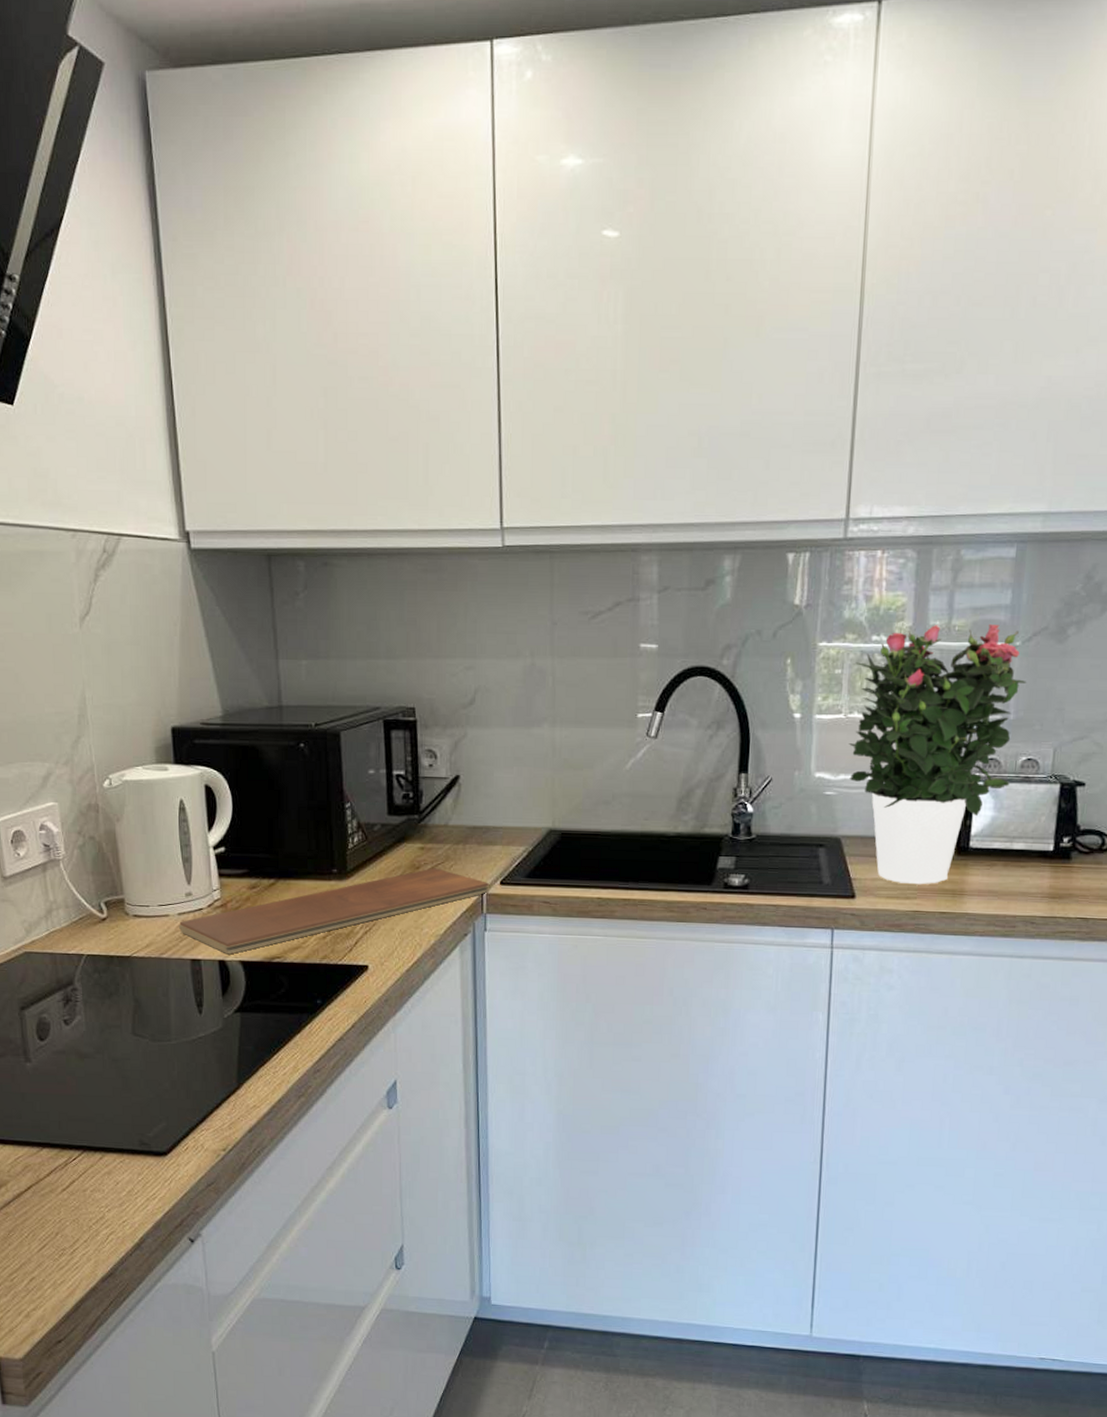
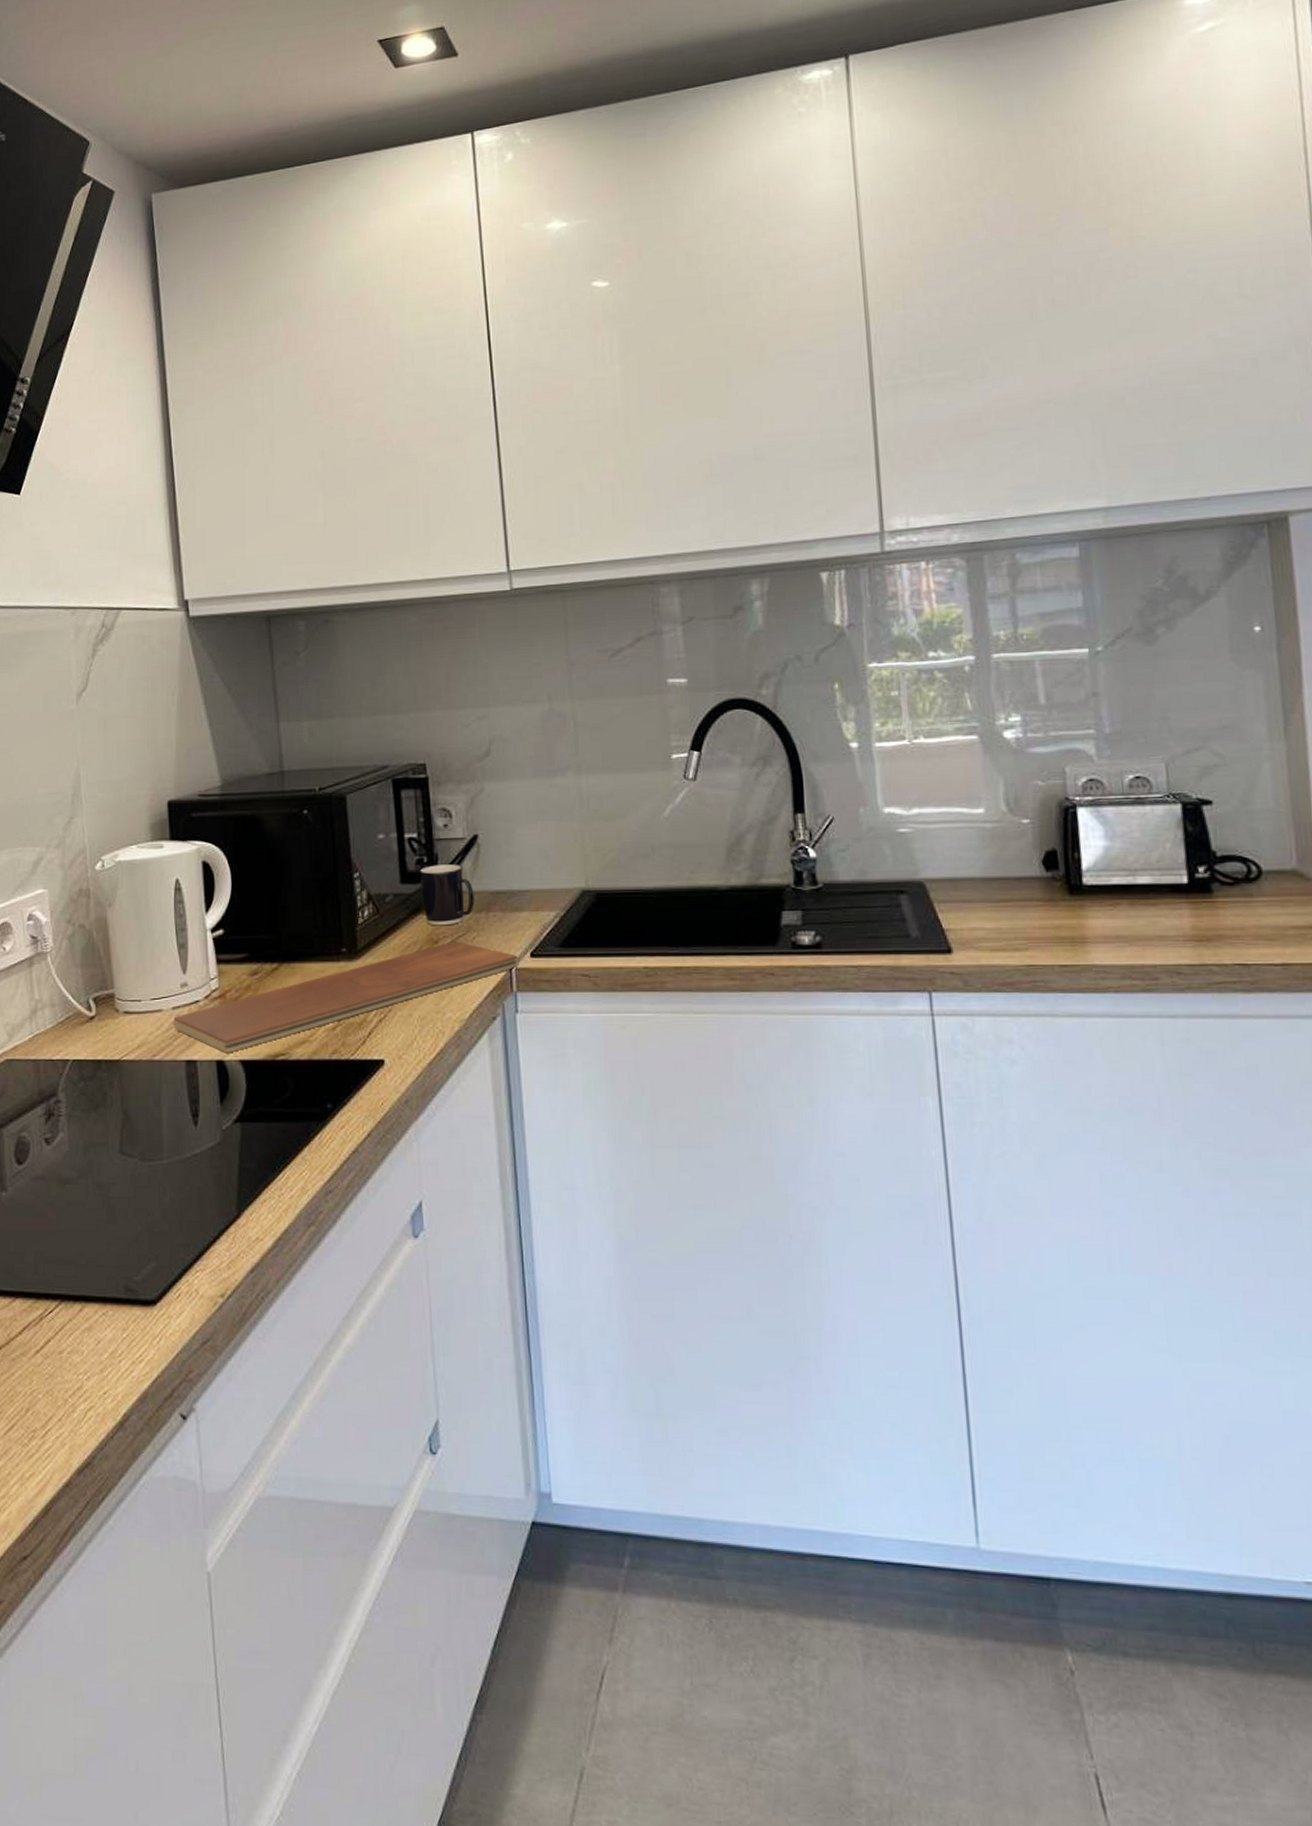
mug: none [405,800,454,854] -> present [419,864,474,926]
potted flower: present [849,623,1026,885] -> none [913,629,1119,933]

